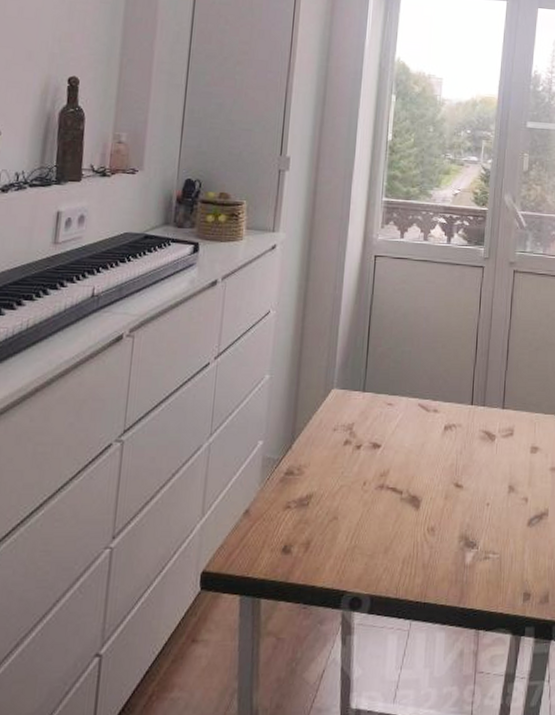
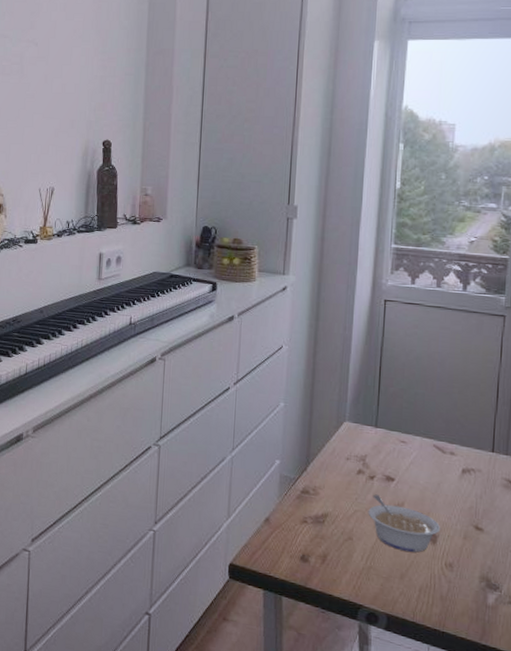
legume: none [354,465,424,522] -> present [368,494,441,553]

